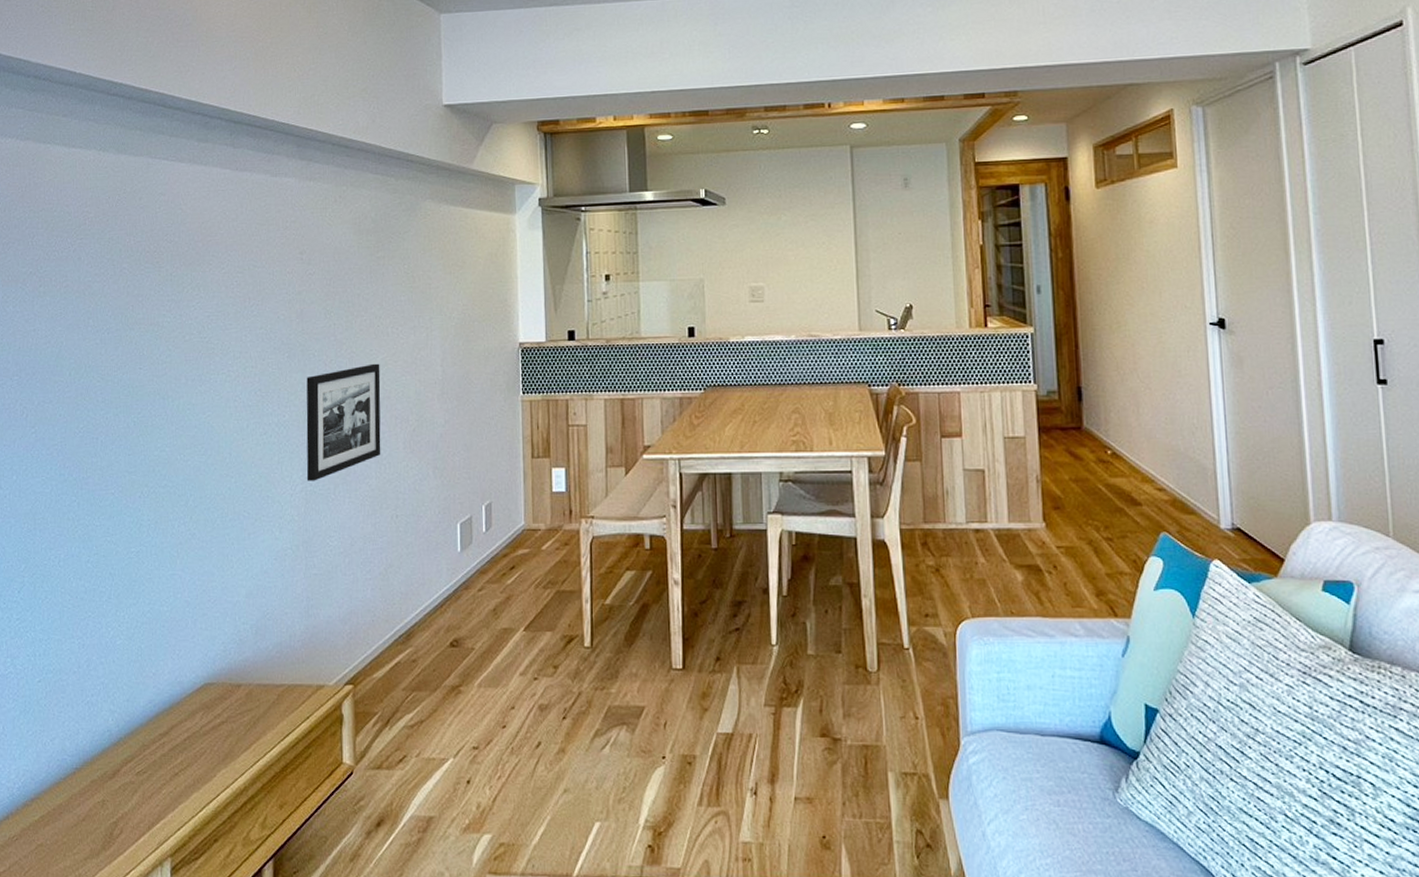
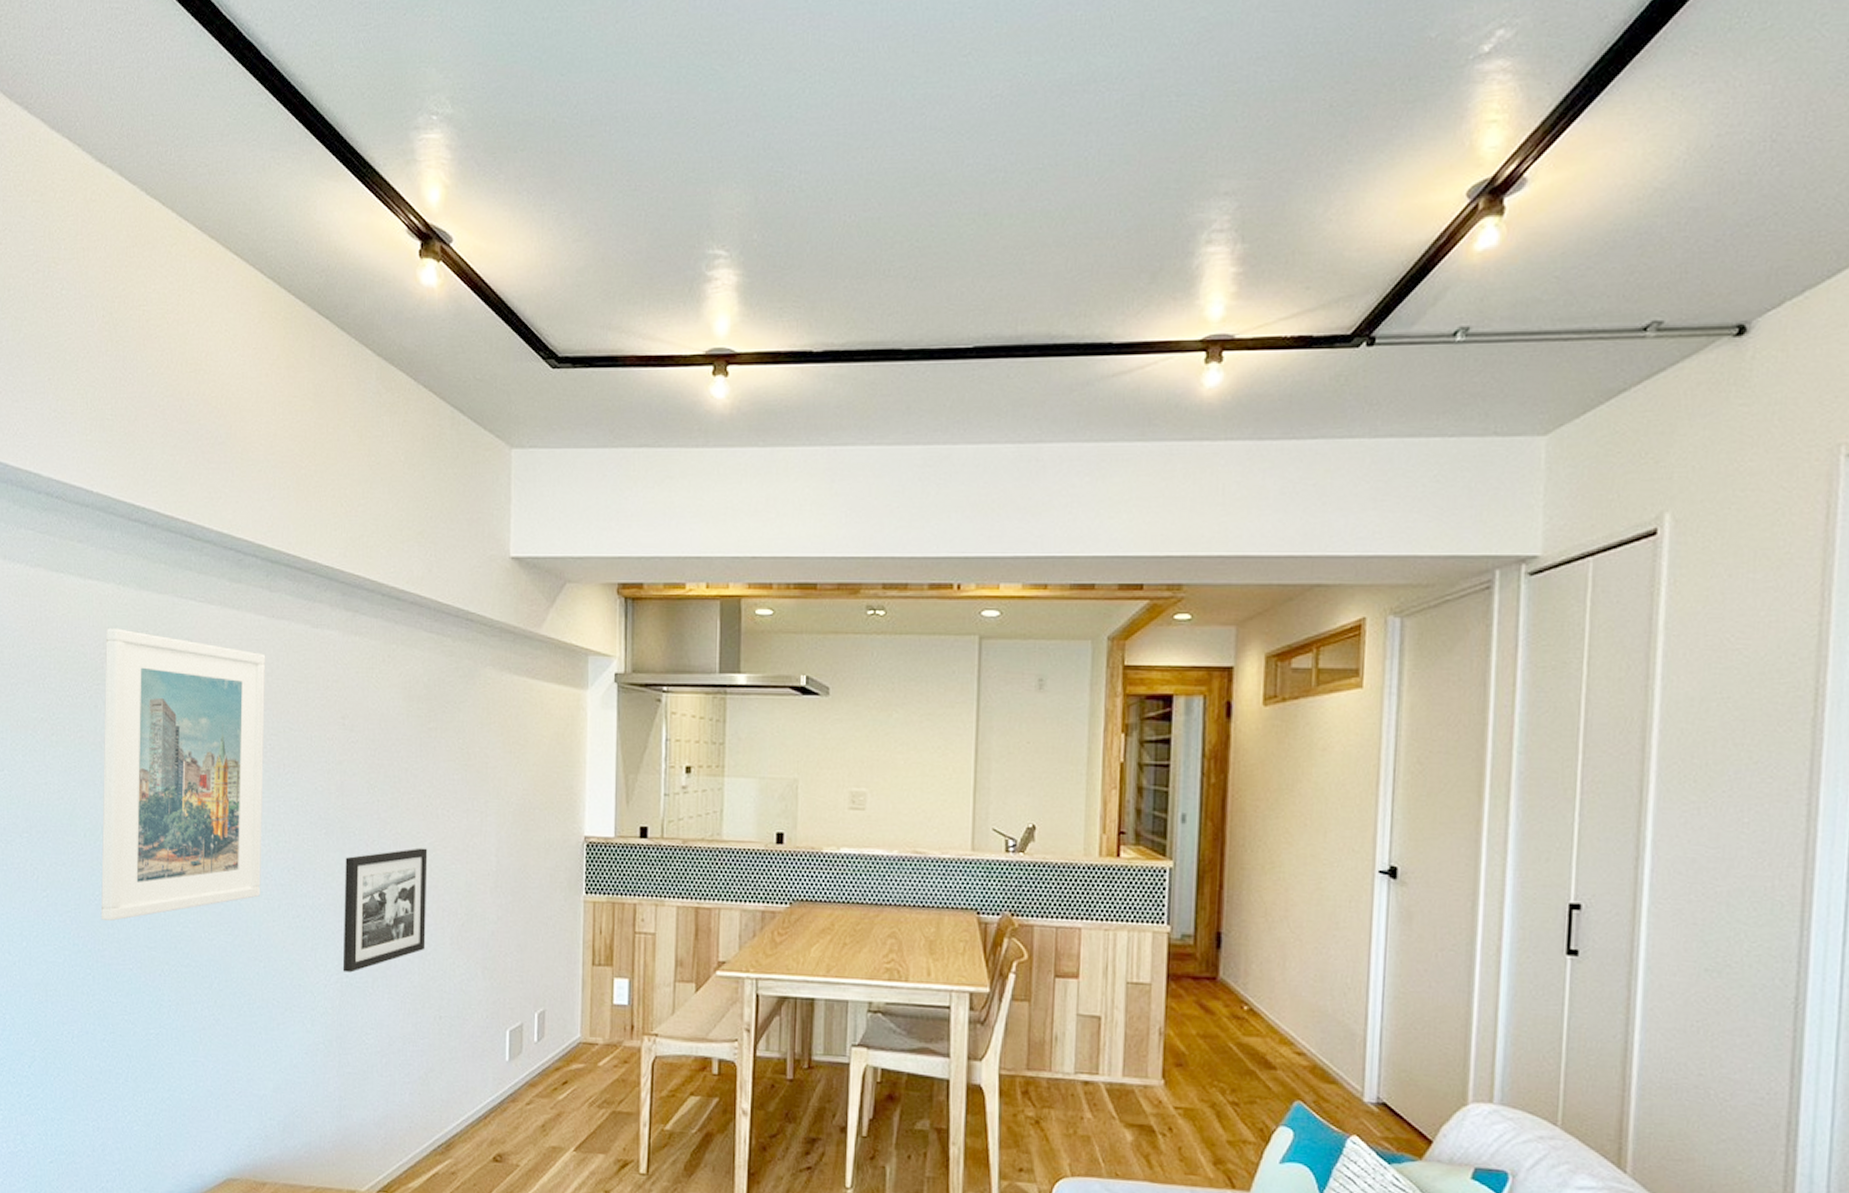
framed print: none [85,189,231,450] -> present [100,628,266,921]

